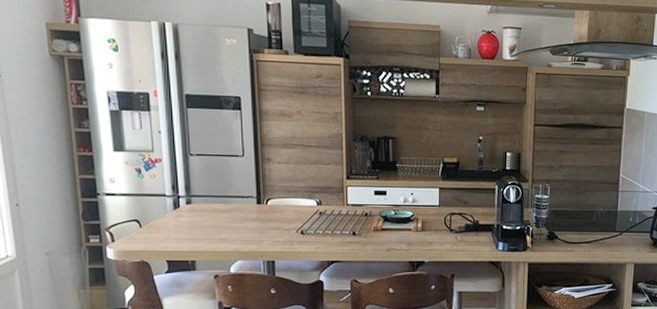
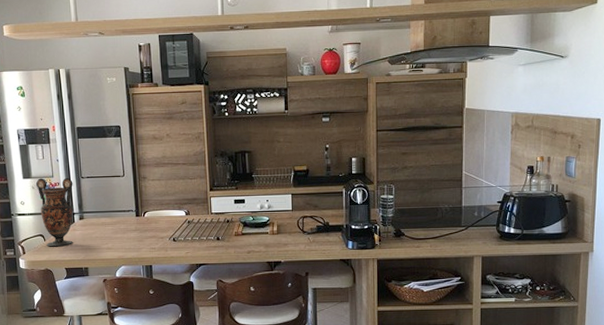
vase: none [131,152,179,235] -> present [36,177,73,247]

